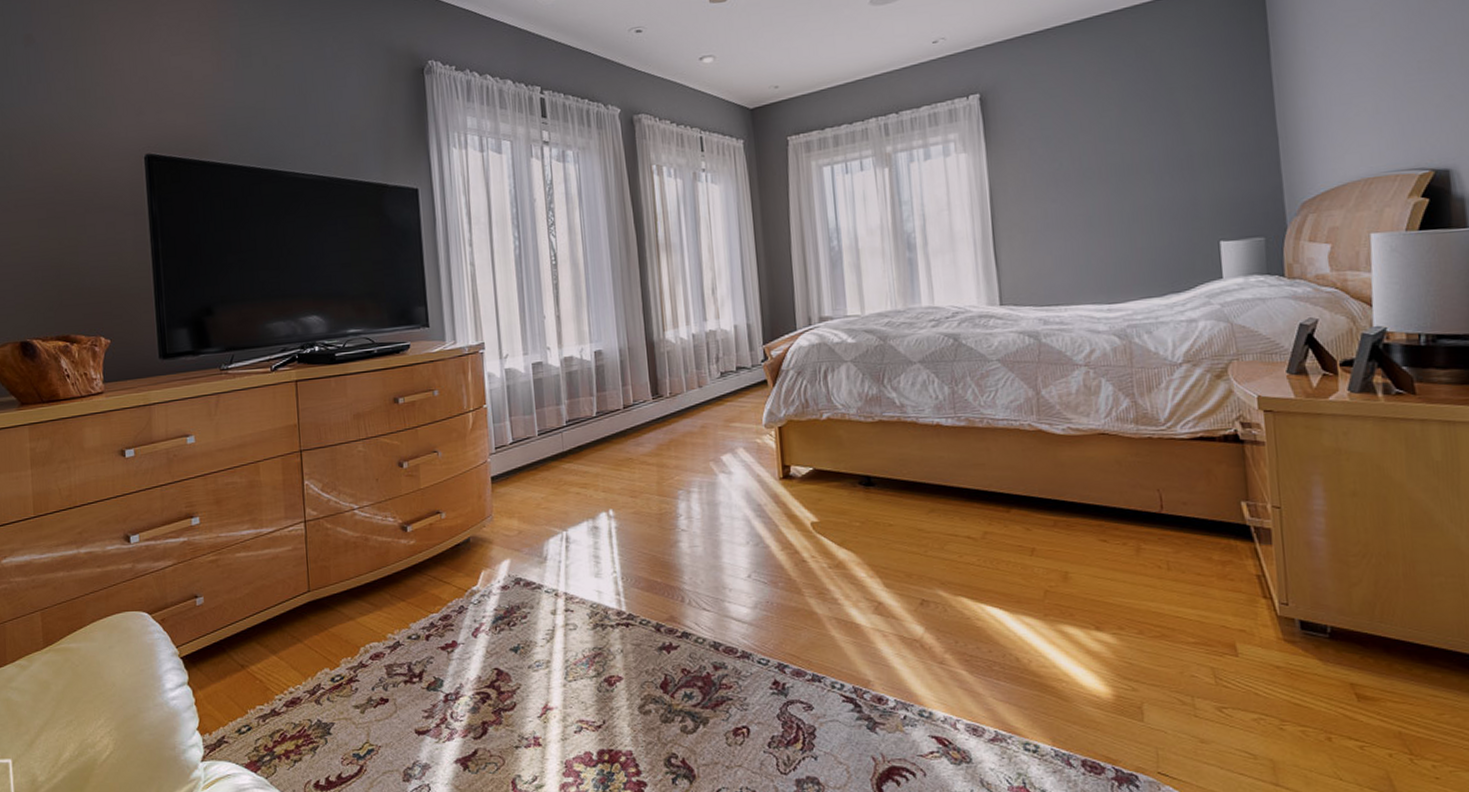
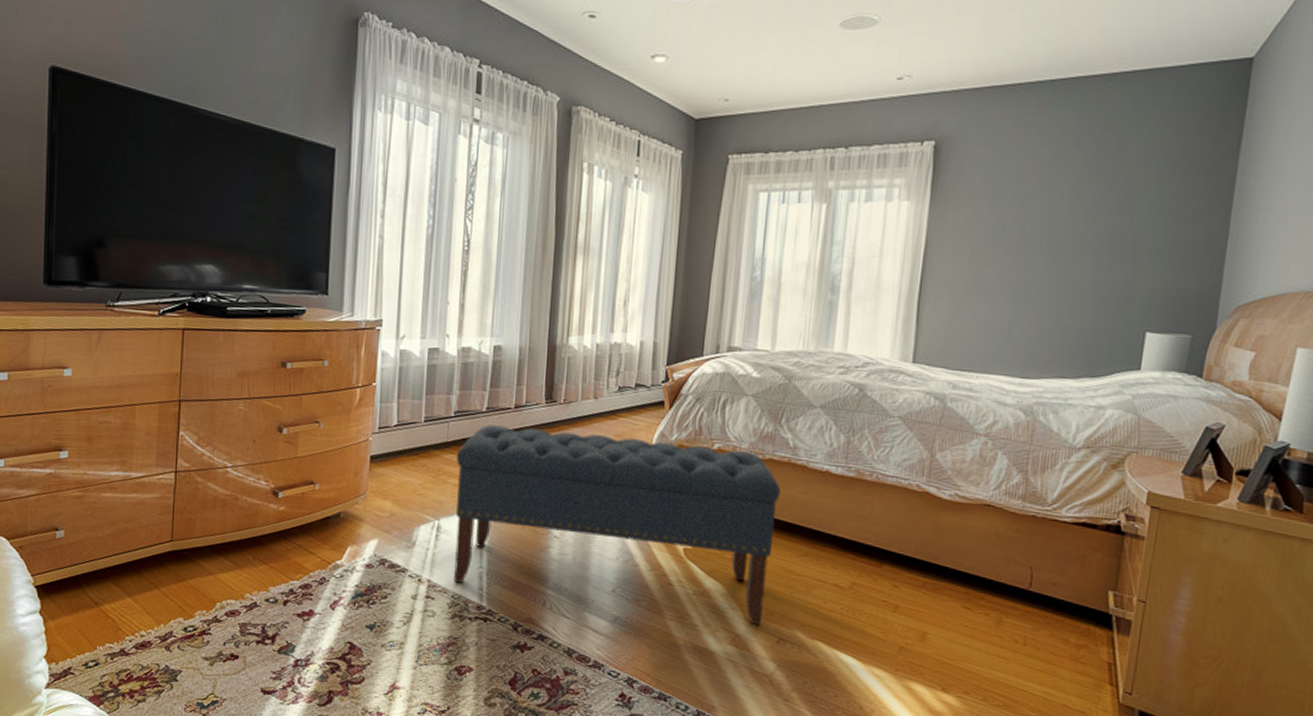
bench: none [574,417,902,592] -> present [454,425,781,625]

